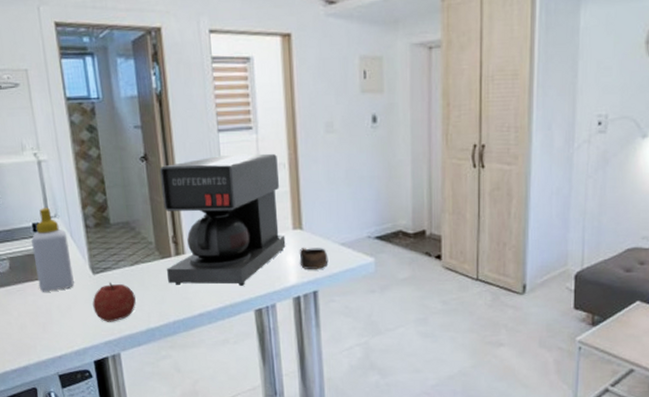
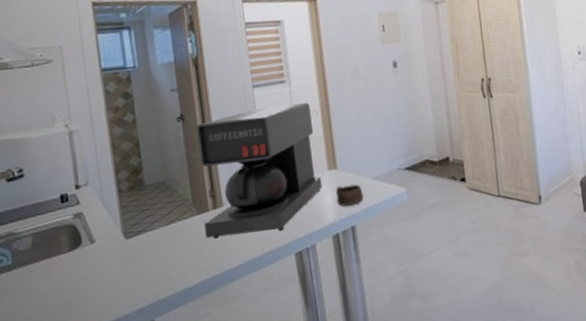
soap bottle: present [31,207,74,292] -> none [58,177,104,266]
fruit: present [92,282,136,322] -> none [124,245,172,288]

